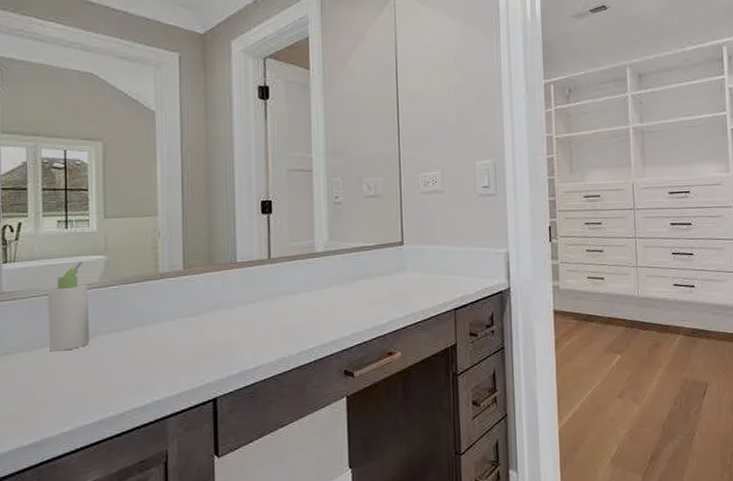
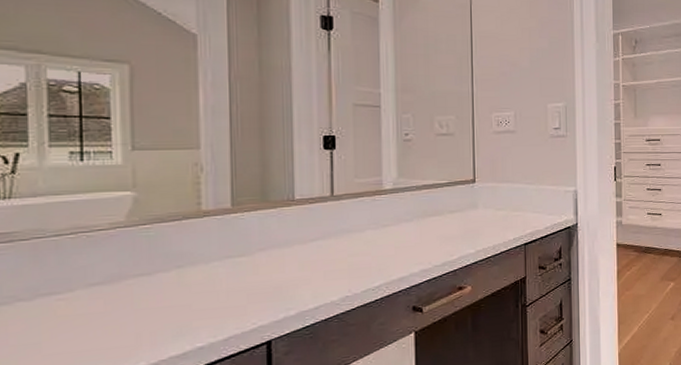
bottle: present [47,262,90,352] -> none [56,198,114,299]

